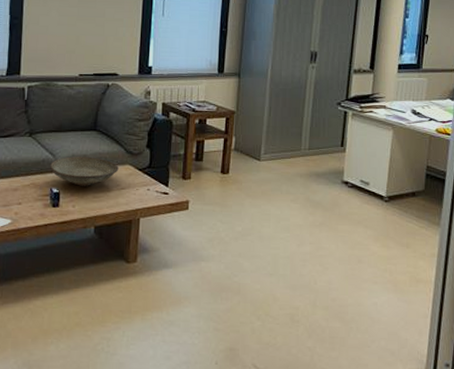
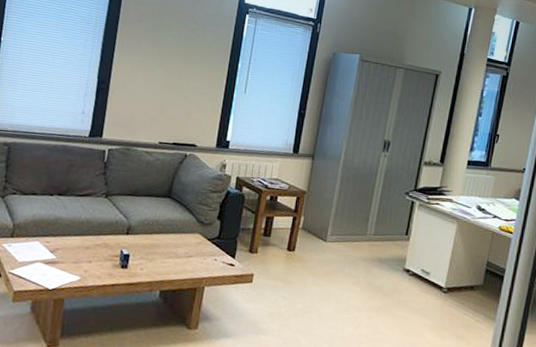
decorative bowl: present [50,156,119,186] -> none [122,220,189,251]

